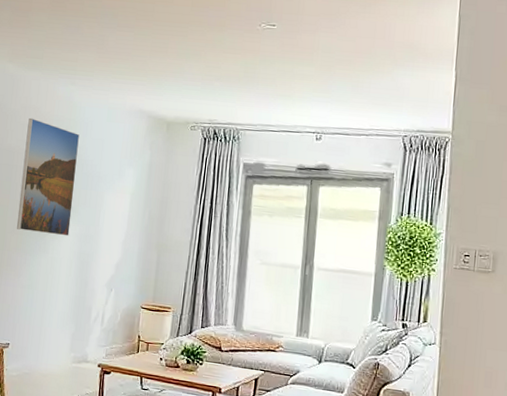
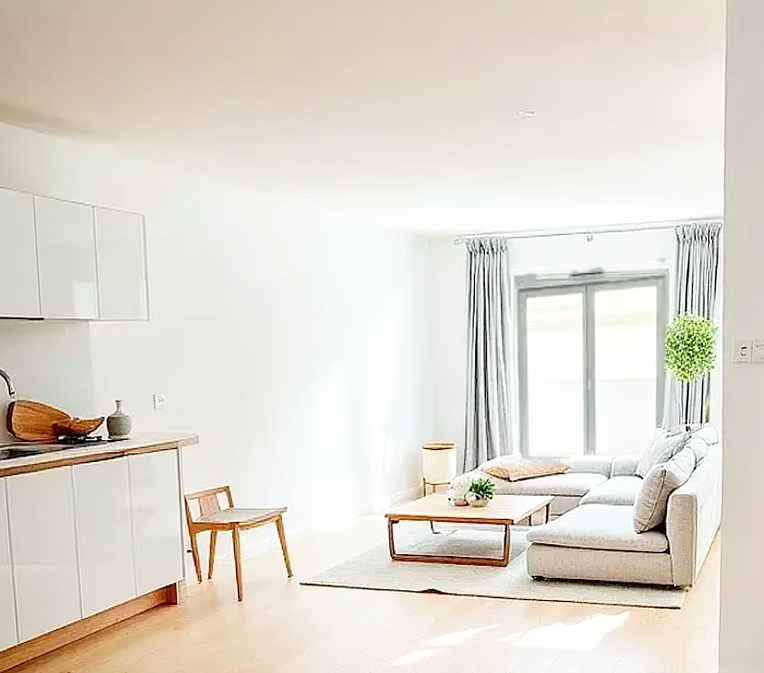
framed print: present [16,118,79,236] -> none [272,249,336,382]

